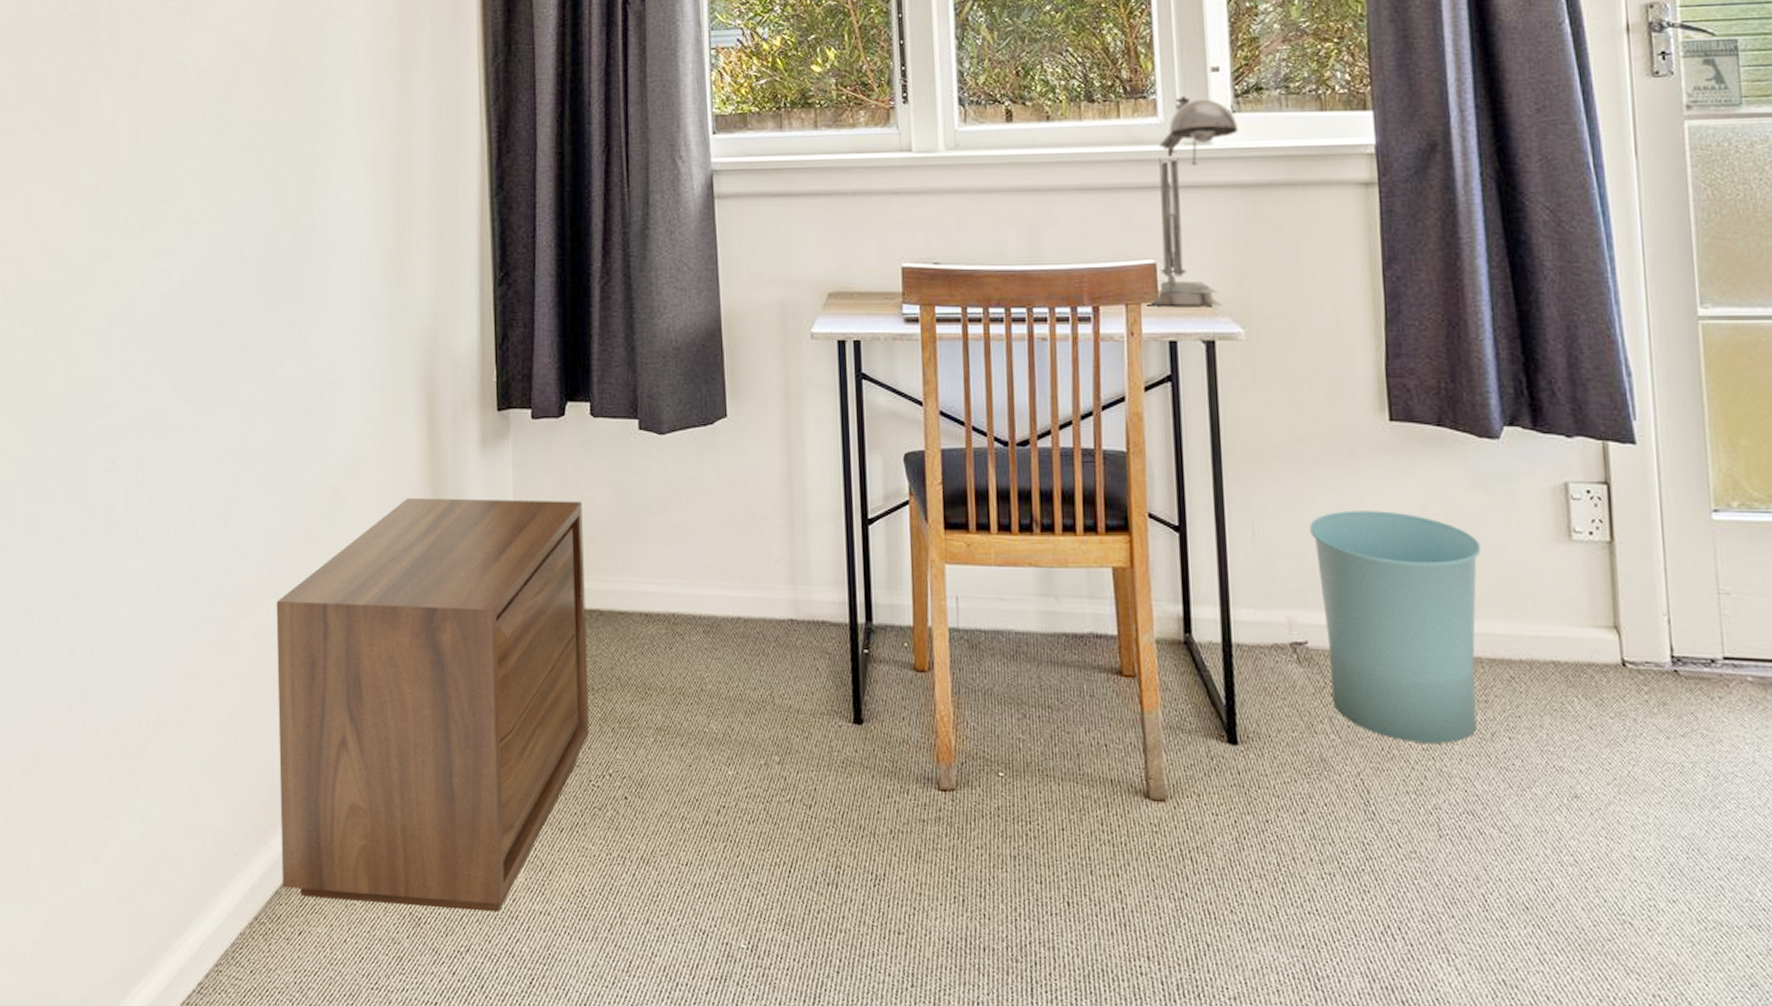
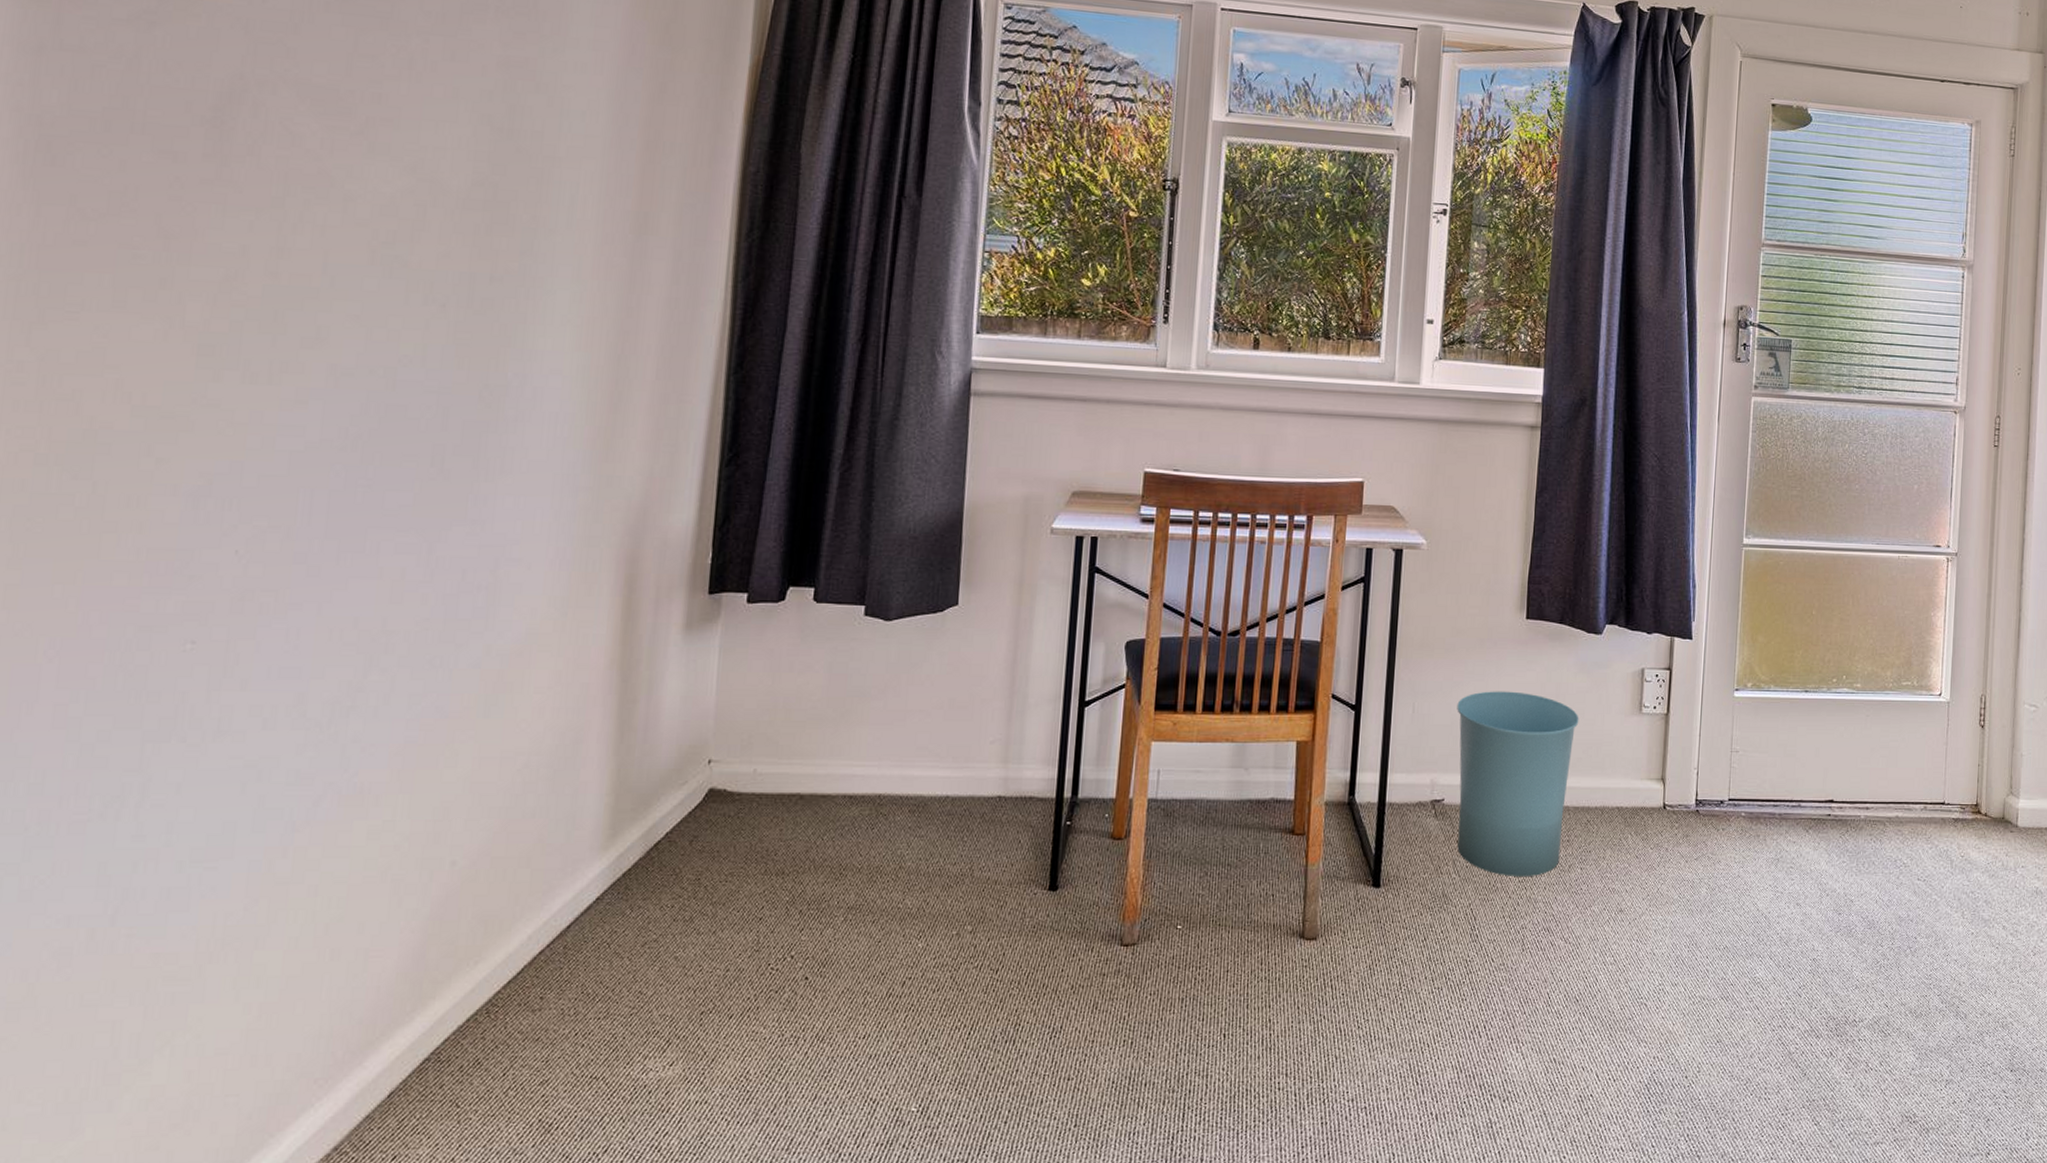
nightstand: present [276,497,590,913] -> none [376,682,793,1118]
desk lamp: present [1147,95,1239,307] -> none [1352,341,1443,521]

